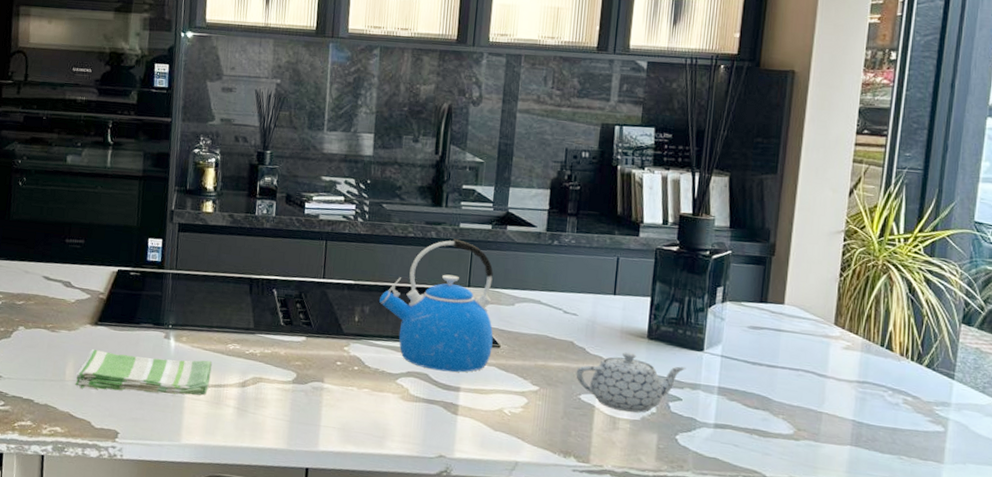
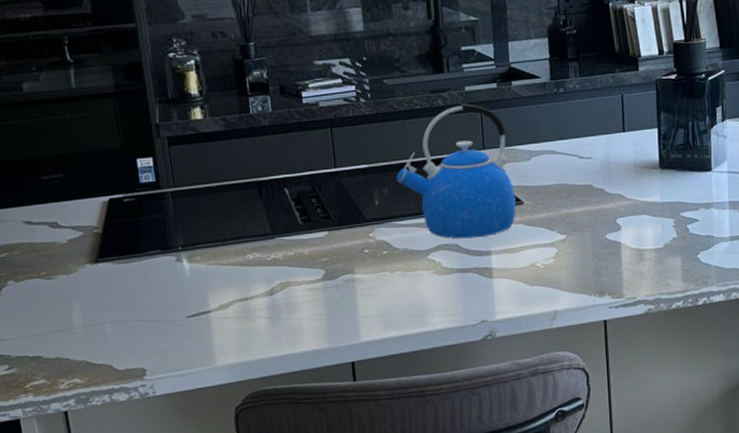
dish towel: present [75,349,212,396] -> none [85,275,235,333]
teapot: present [576,352,686,413] -> none [599,185,698,243]

